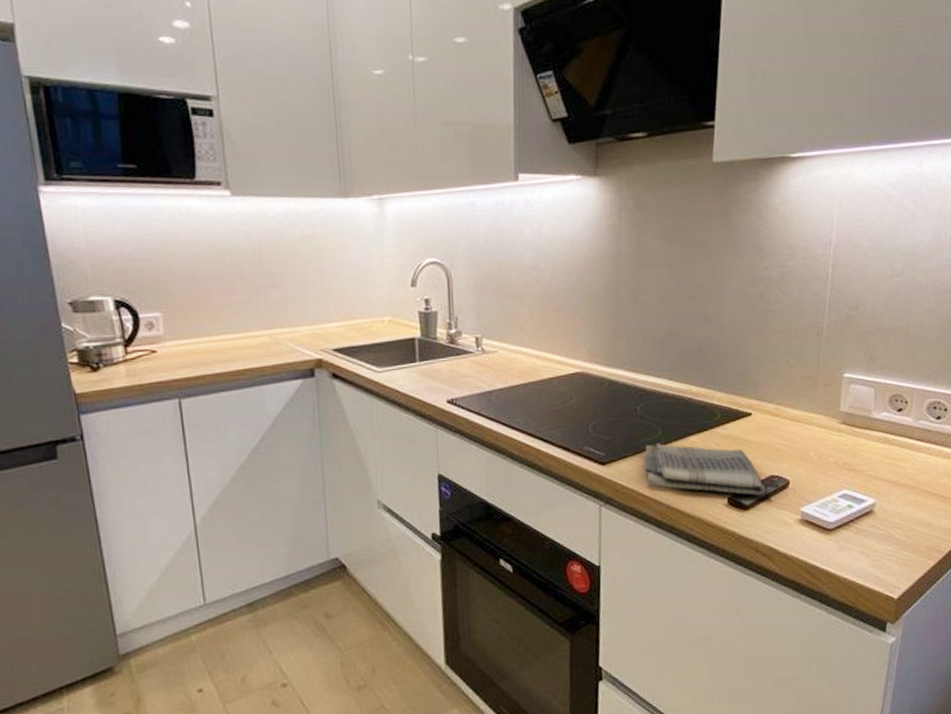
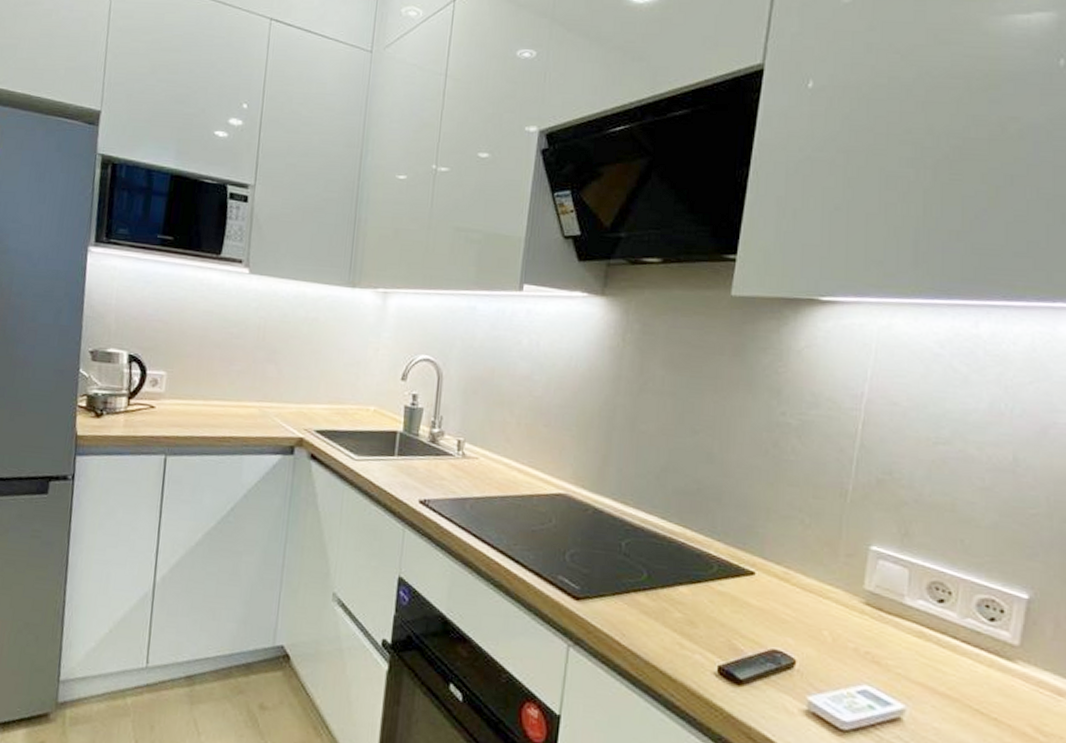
dish towel: present [643,443,766,496] -> none [622,586,766,672]

